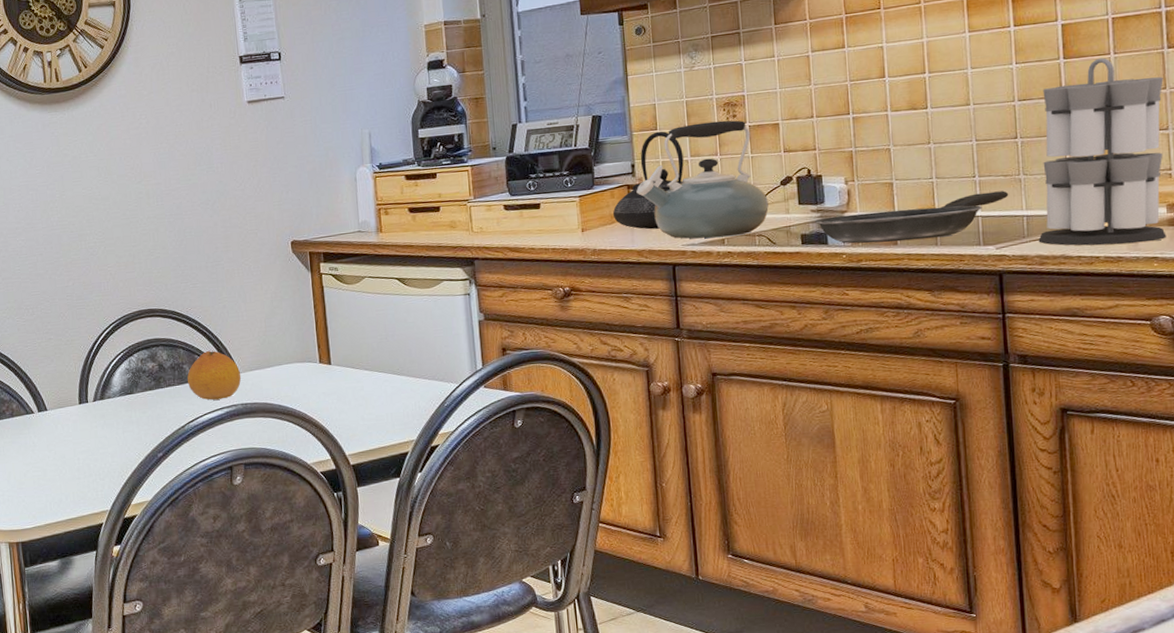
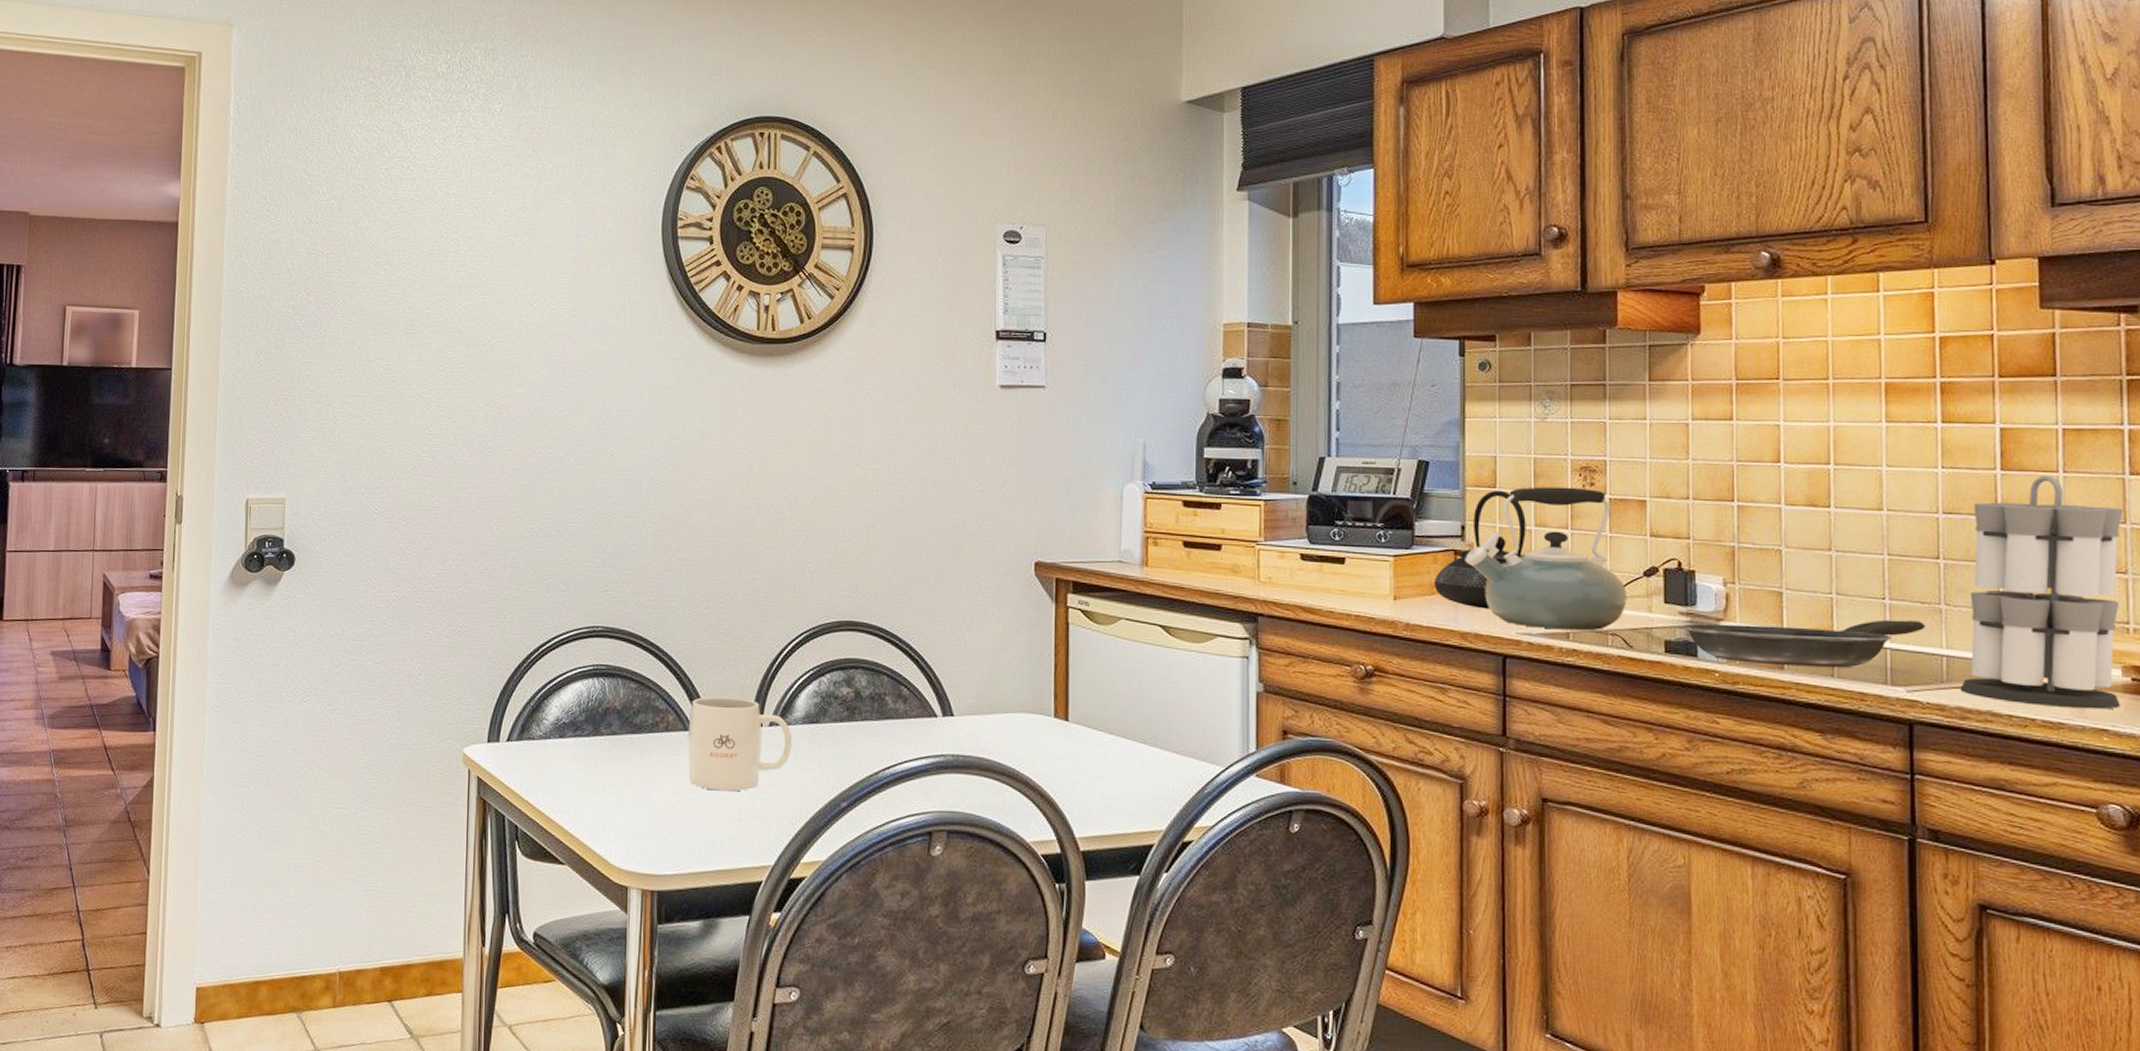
mug: none [29,382,114,458] -> present [688,696,792,792]
fruit: present [187,351,242,400] -> none [889,683,956,746]

